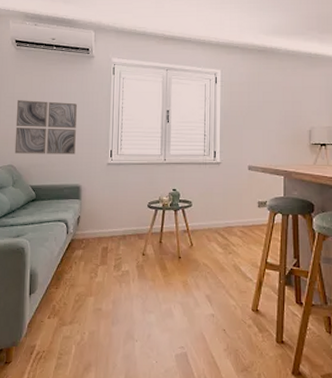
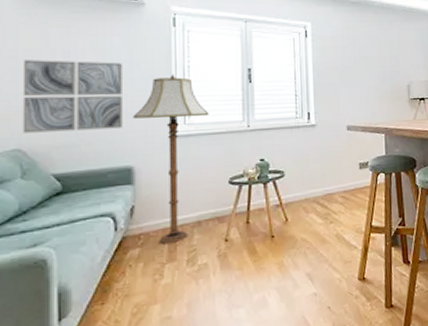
floor lamp: none [82,113,136,251] -> present [133,73,210,245]

